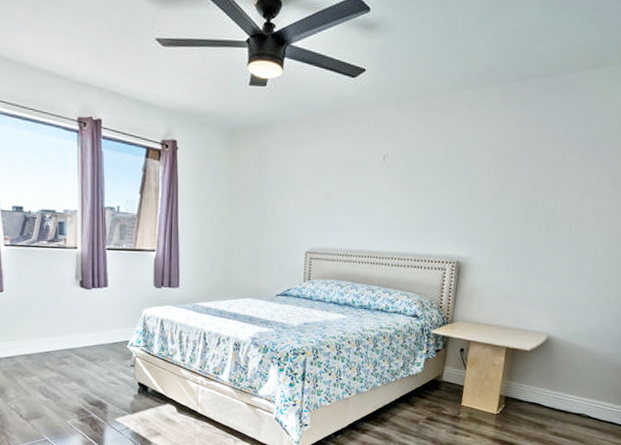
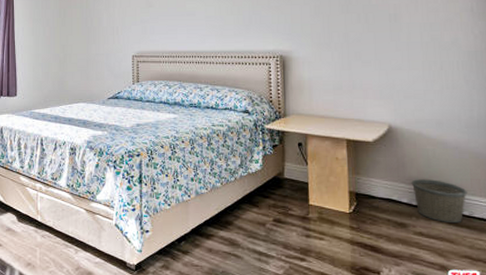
basket: none [556,386,604,426] -> present [411,179,467,224]

